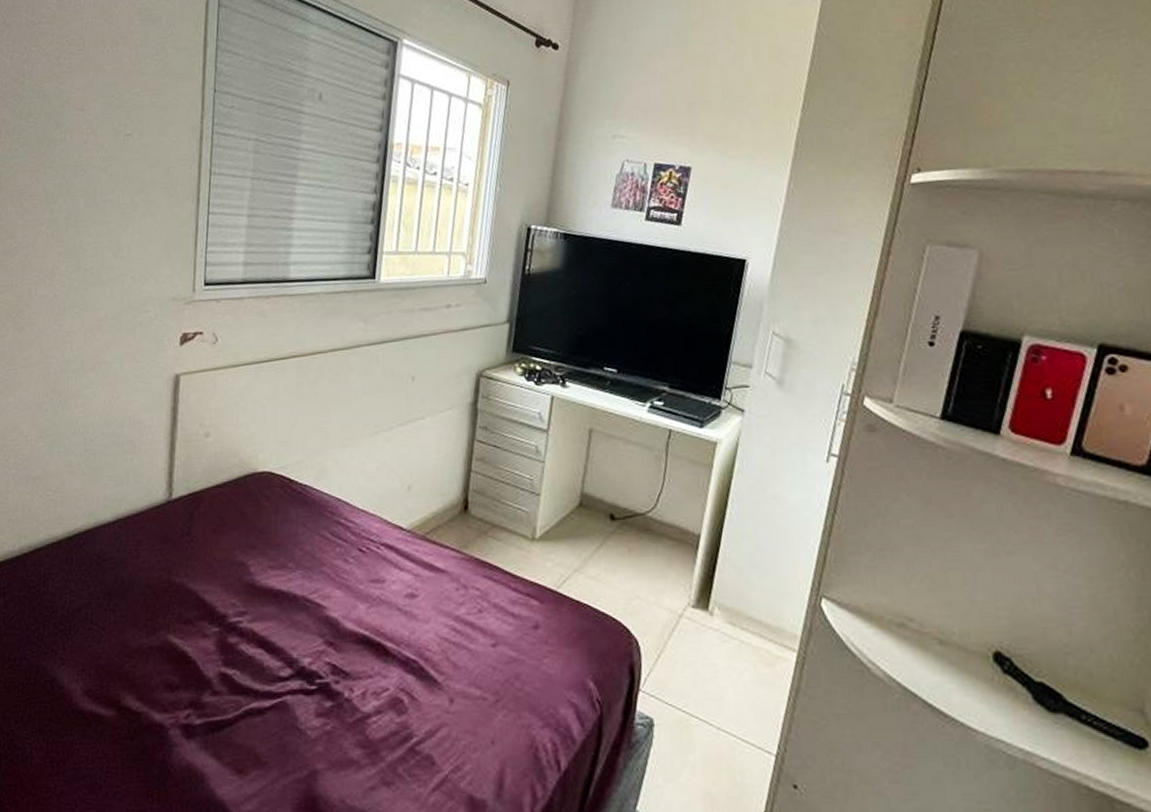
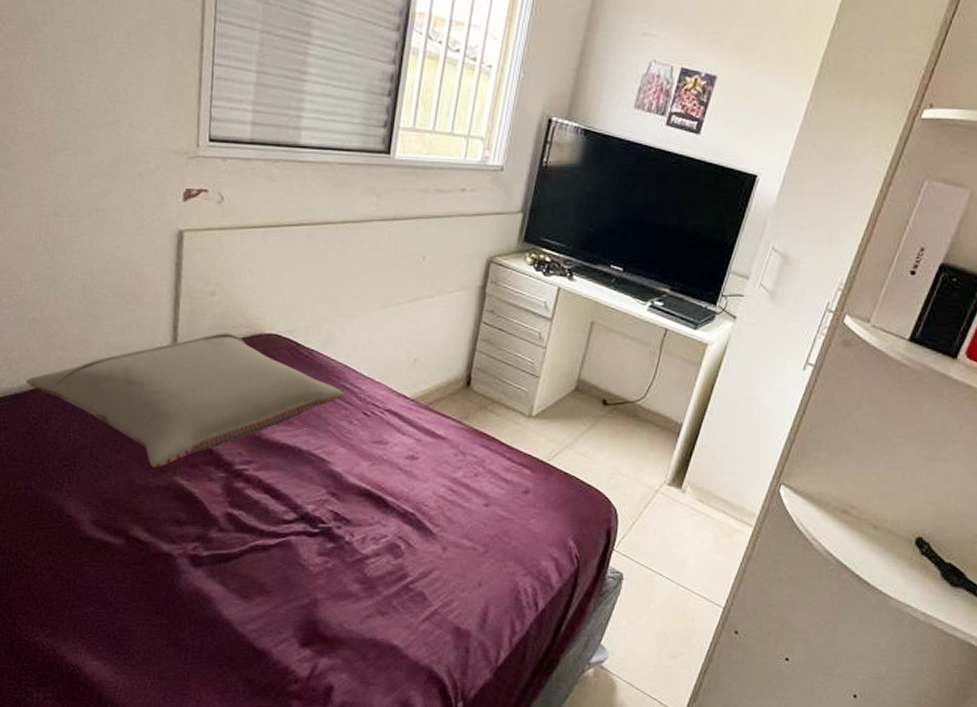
pillow: none [26,474,338,626] -> present [25,333,344,467]

